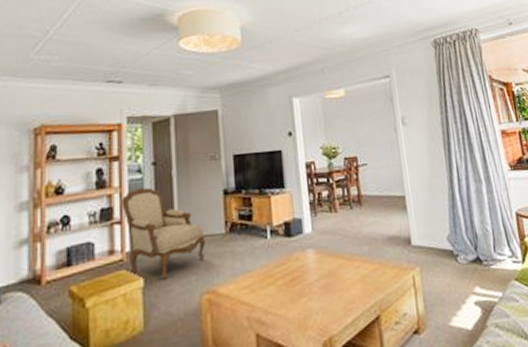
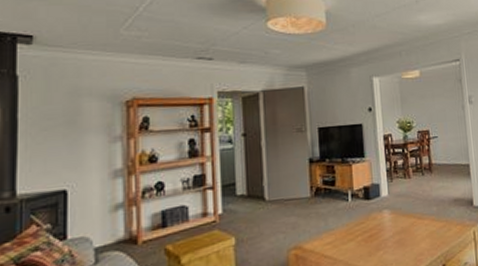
armchair: present [122,187,207,279] -> none [214,156,294,238]

